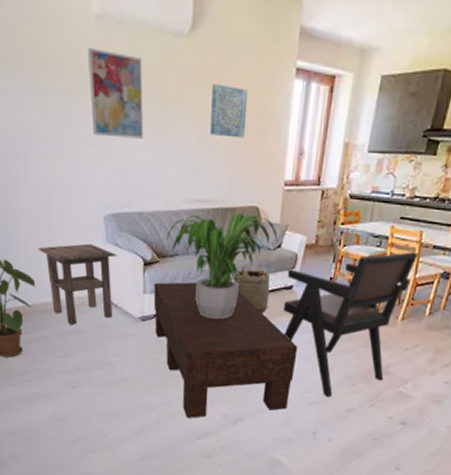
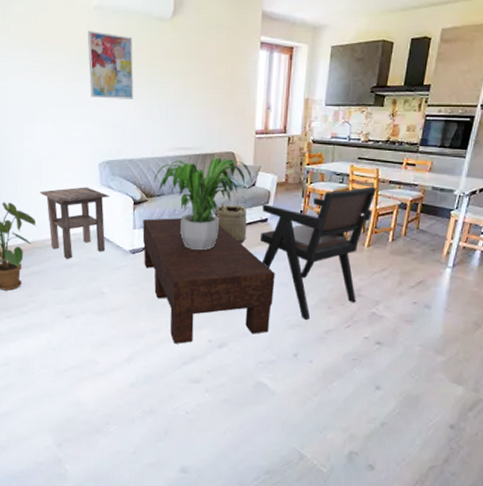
wall art: present [210,84,249,138] -> none [190,55,222,97]

